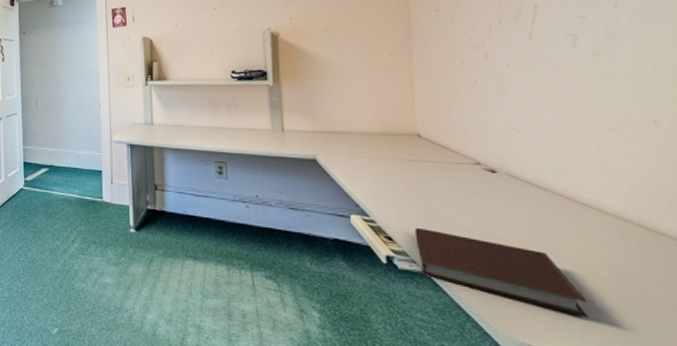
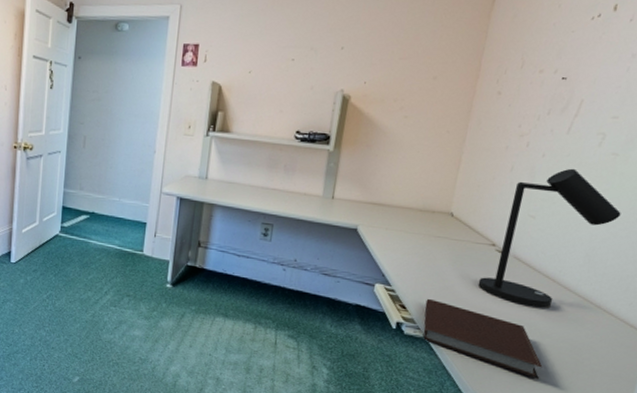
desk lamp: none [472,74,629,231] -> present [477,168,621,309]

